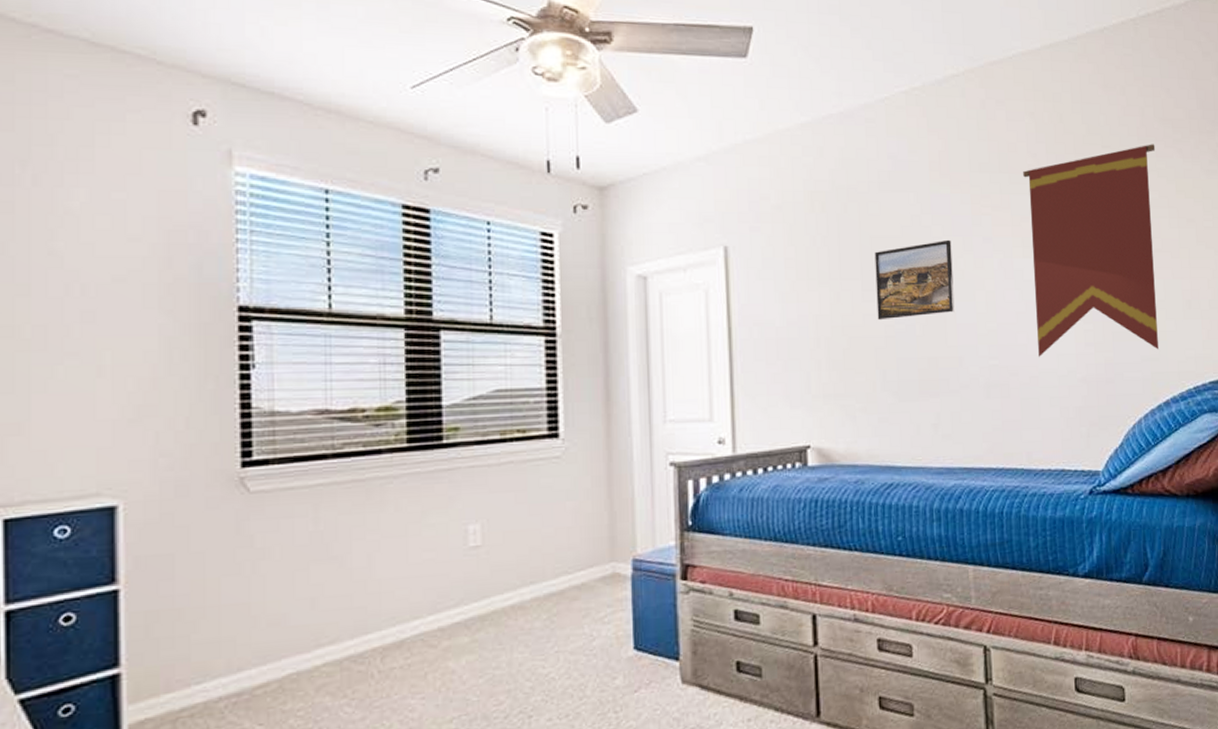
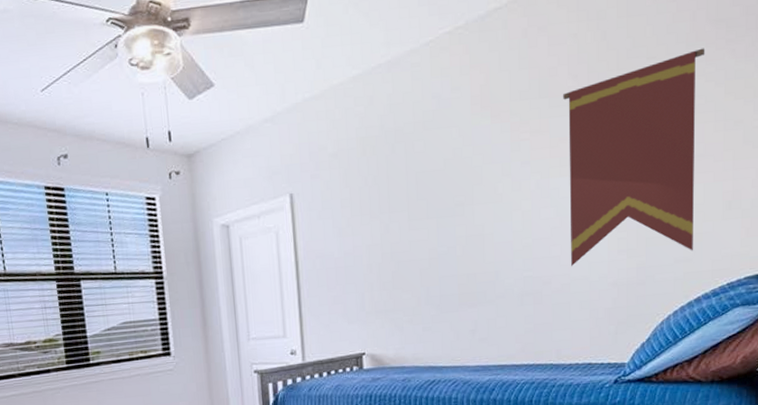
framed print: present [874,239,955,321] -> none [420,167,493,245]

